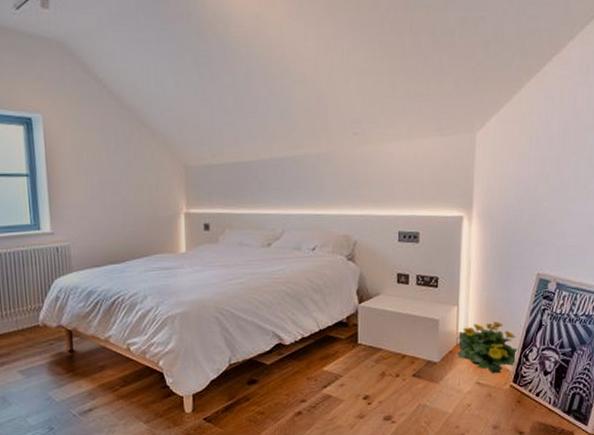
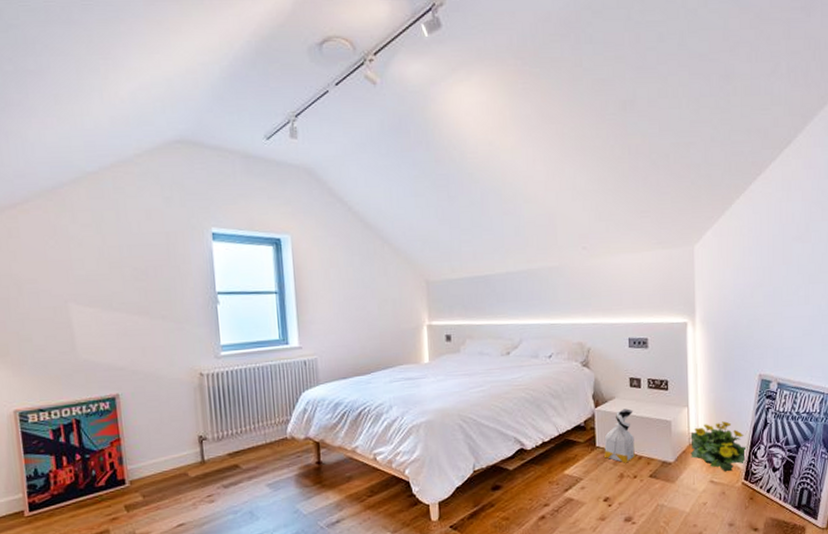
bag: none [365,305,400,362] -> present [603,408,636,463]

